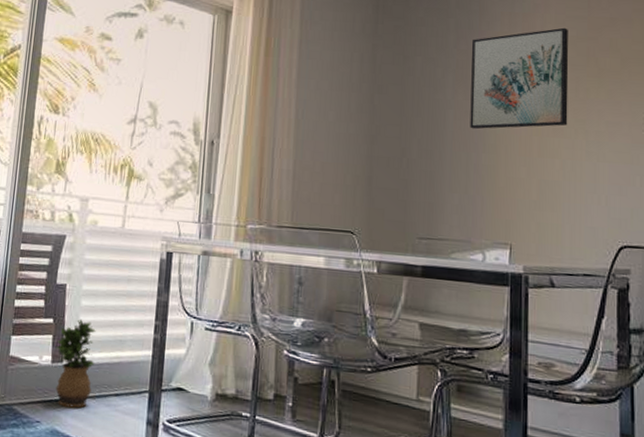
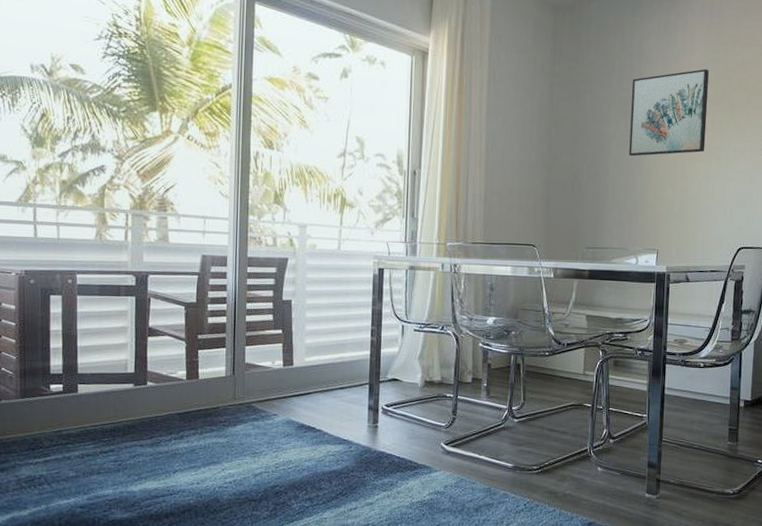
potted plant: present [55,318,96,408] -> none [286,328,321,401]

